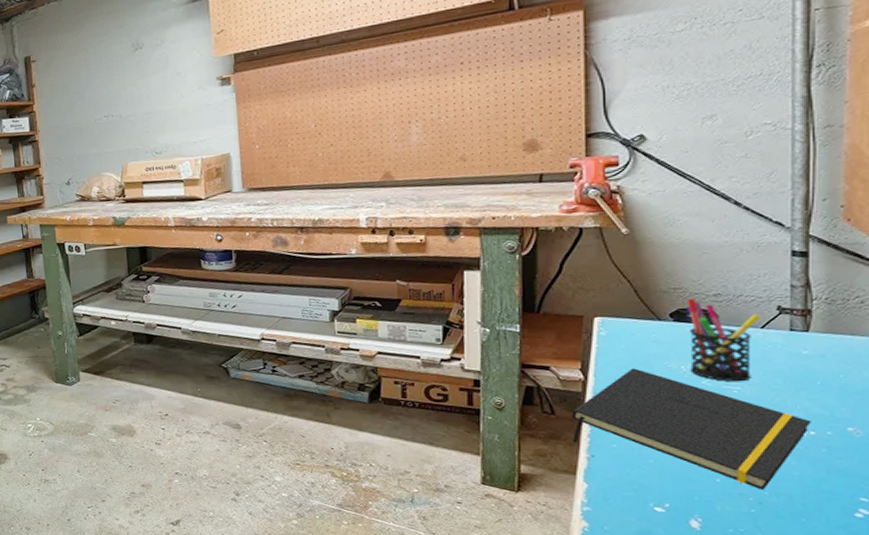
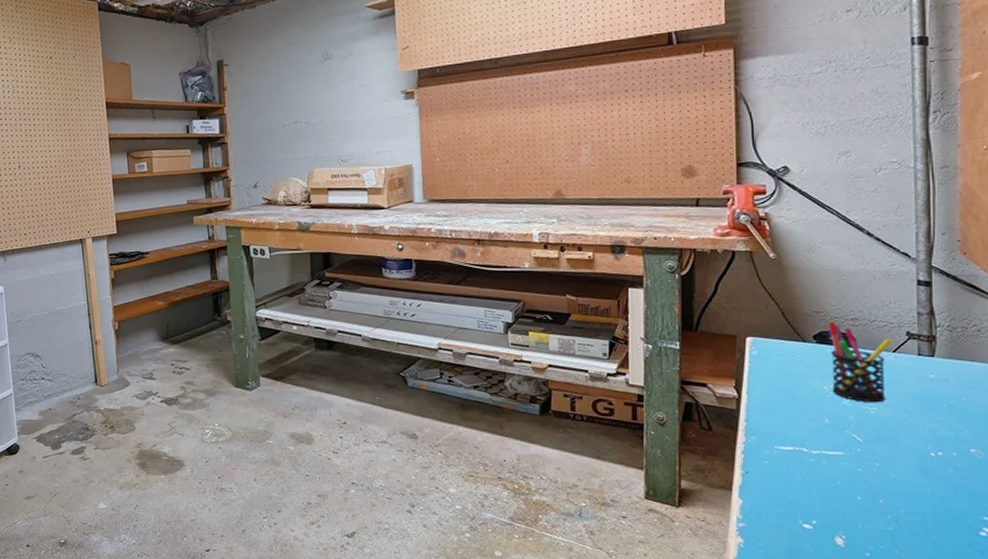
notepad: present [571,368,812,490] -> none [726,387,939,508]

